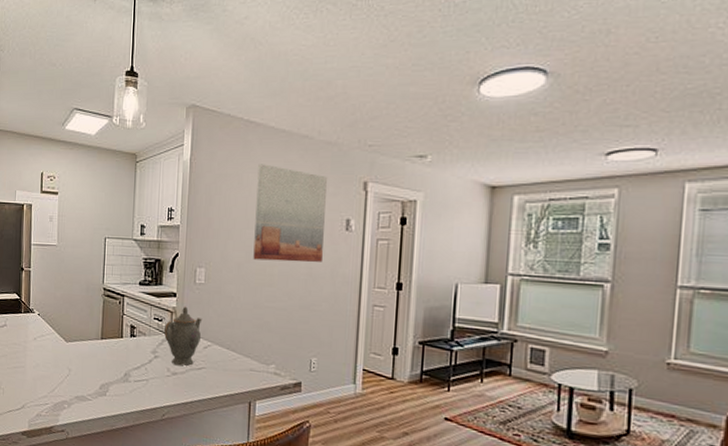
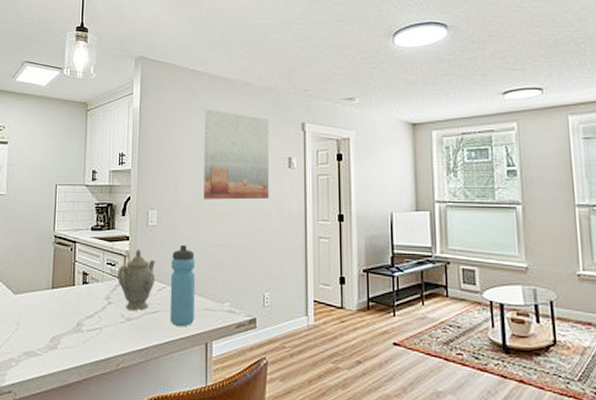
water bottle: none [214,304,242,385] -> present [170,244,196,326]

